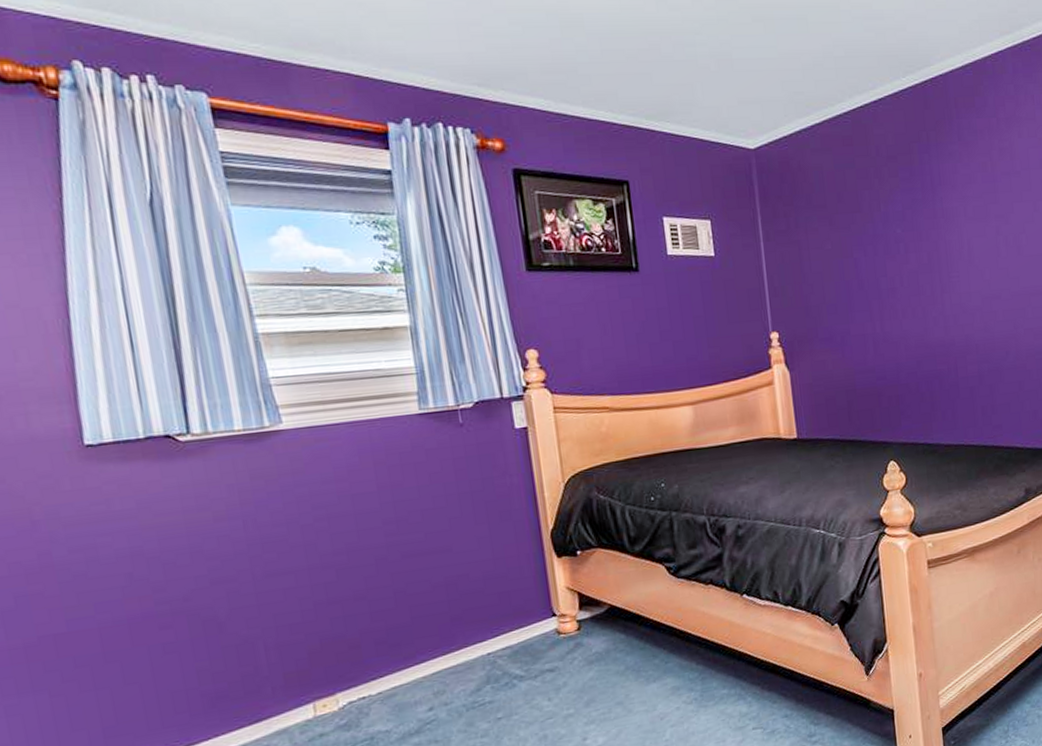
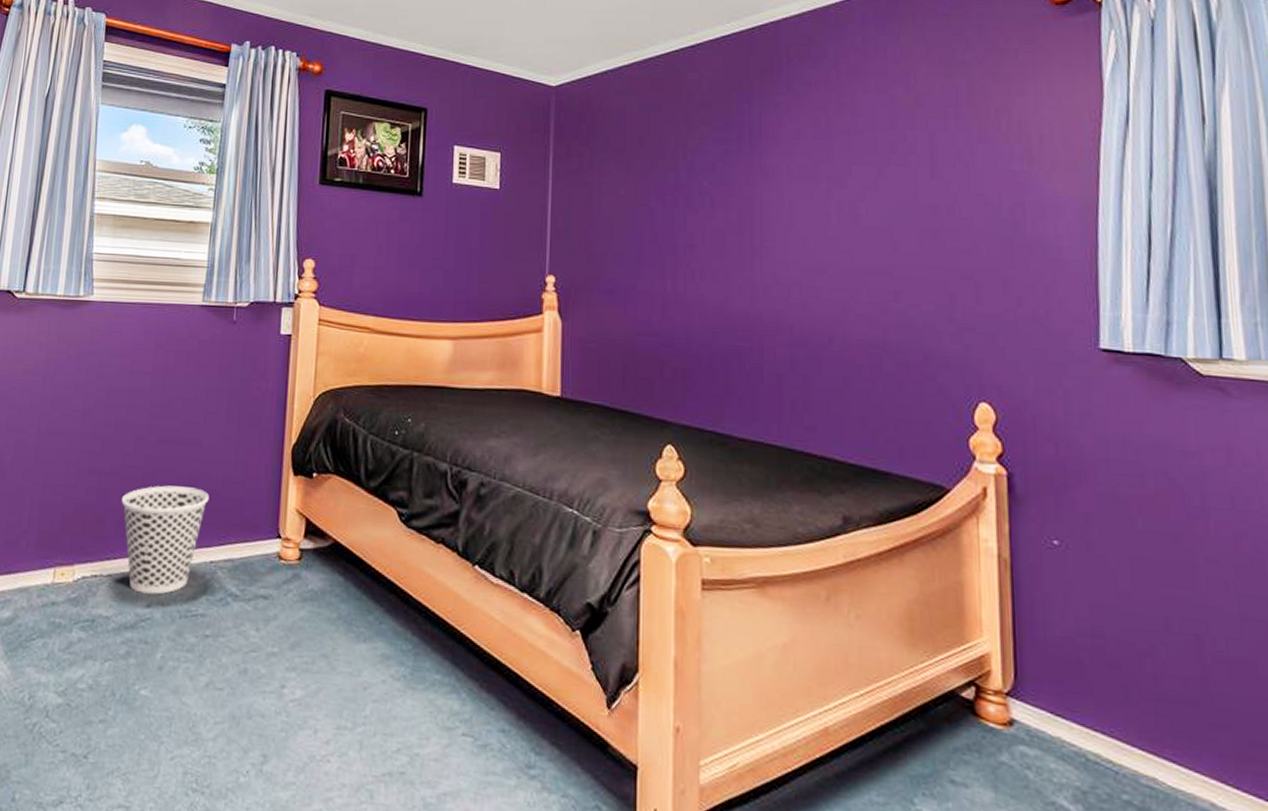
wastebasket: none [374,591,473,701] -> present [121,485,209,595]

